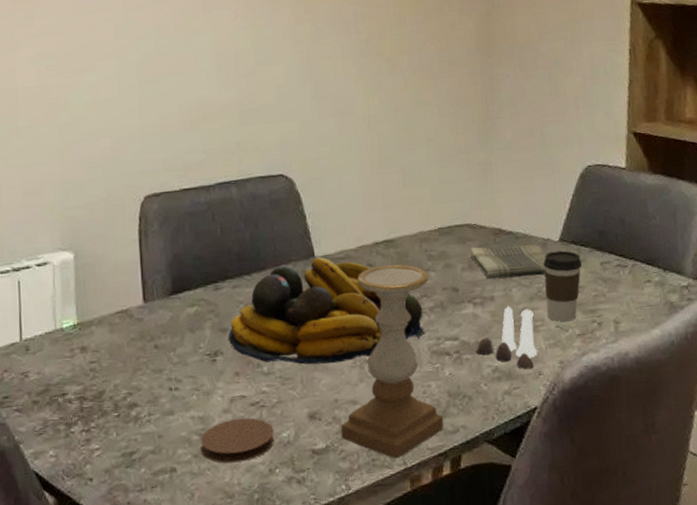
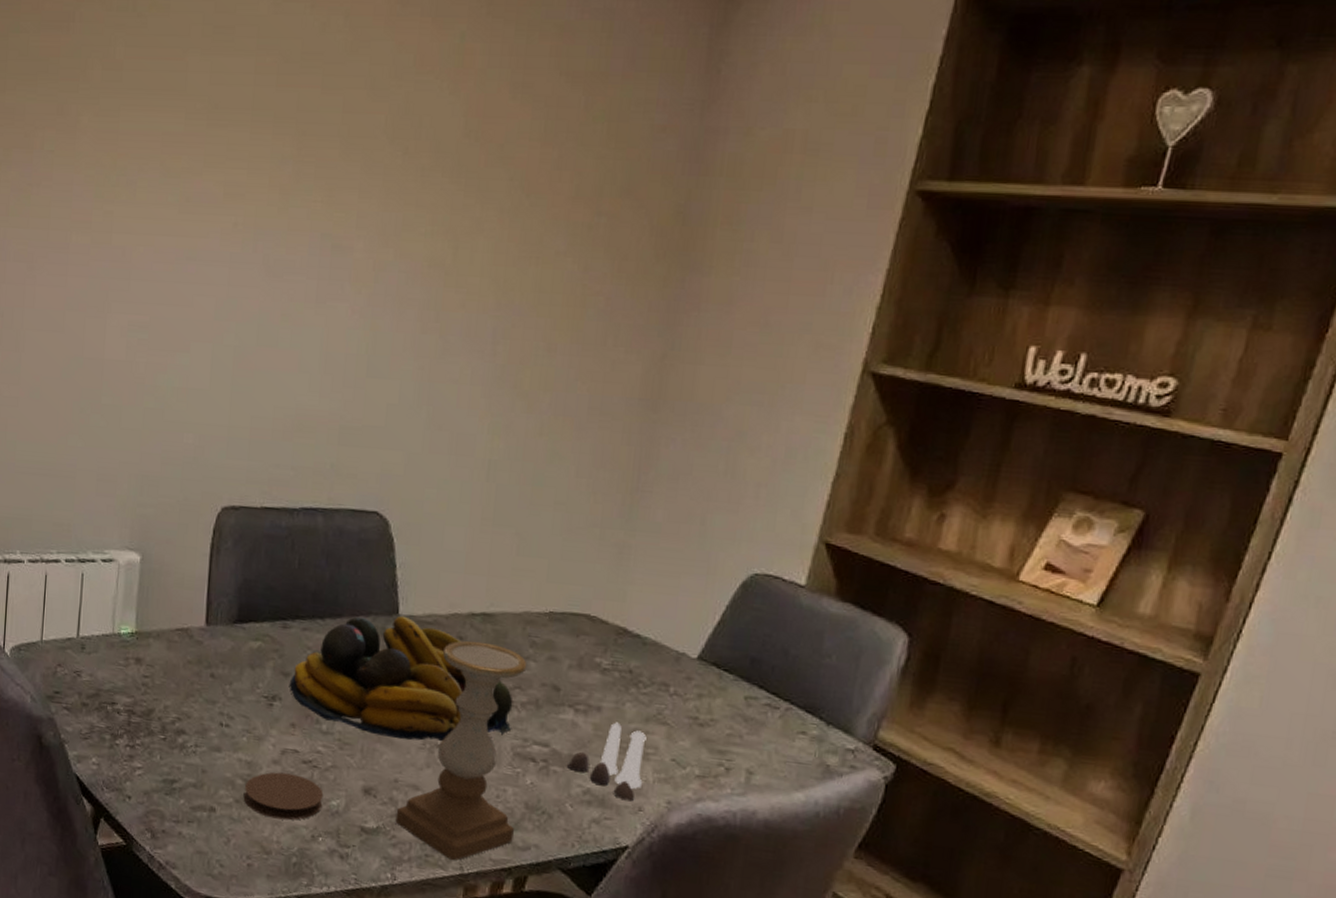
dish towel: present [470,244,546,280] -> none [582,643,677,696]
coffee cup: present [543,250,582,322] -> none [662,669,721,757]

